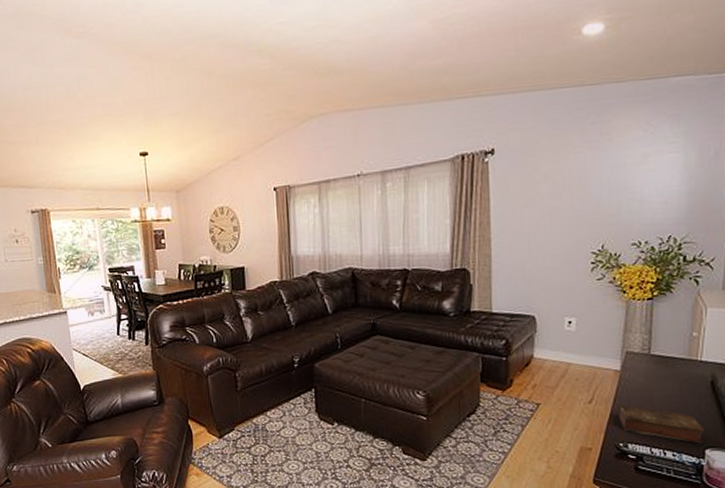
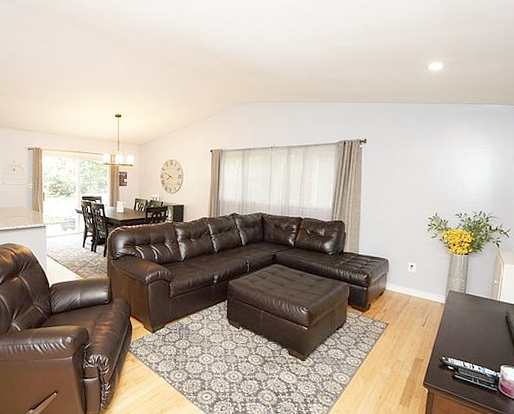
book: present [617,404,703,443] -> none [442,328,500,361]

